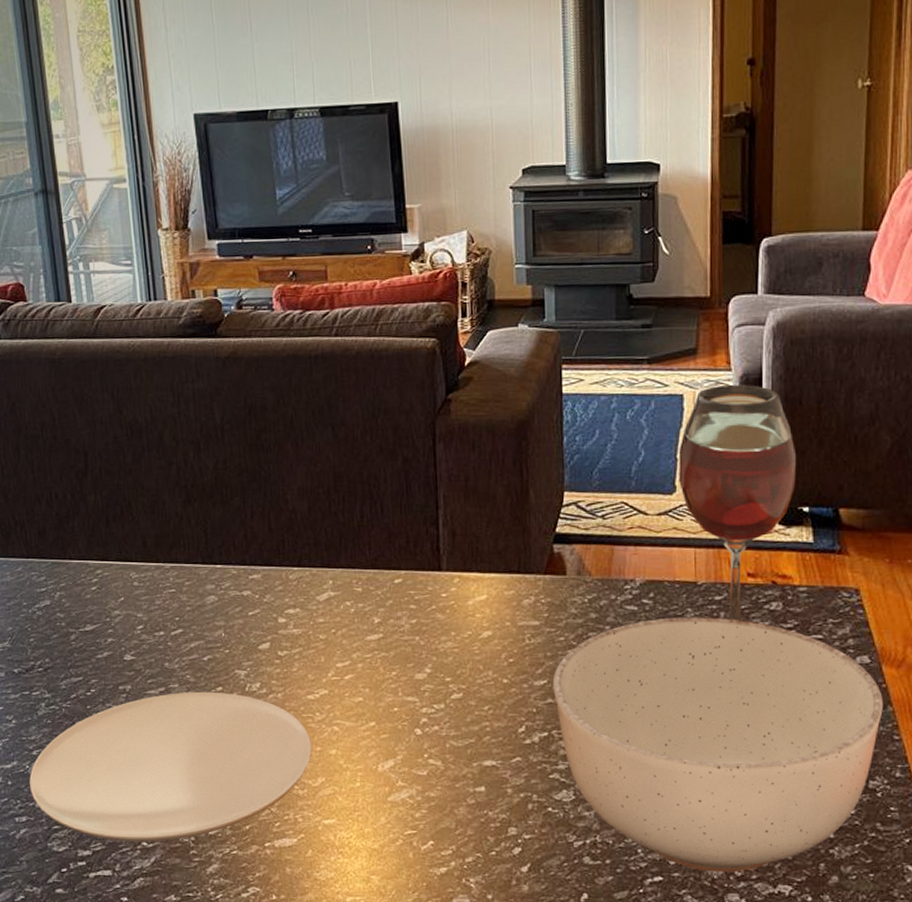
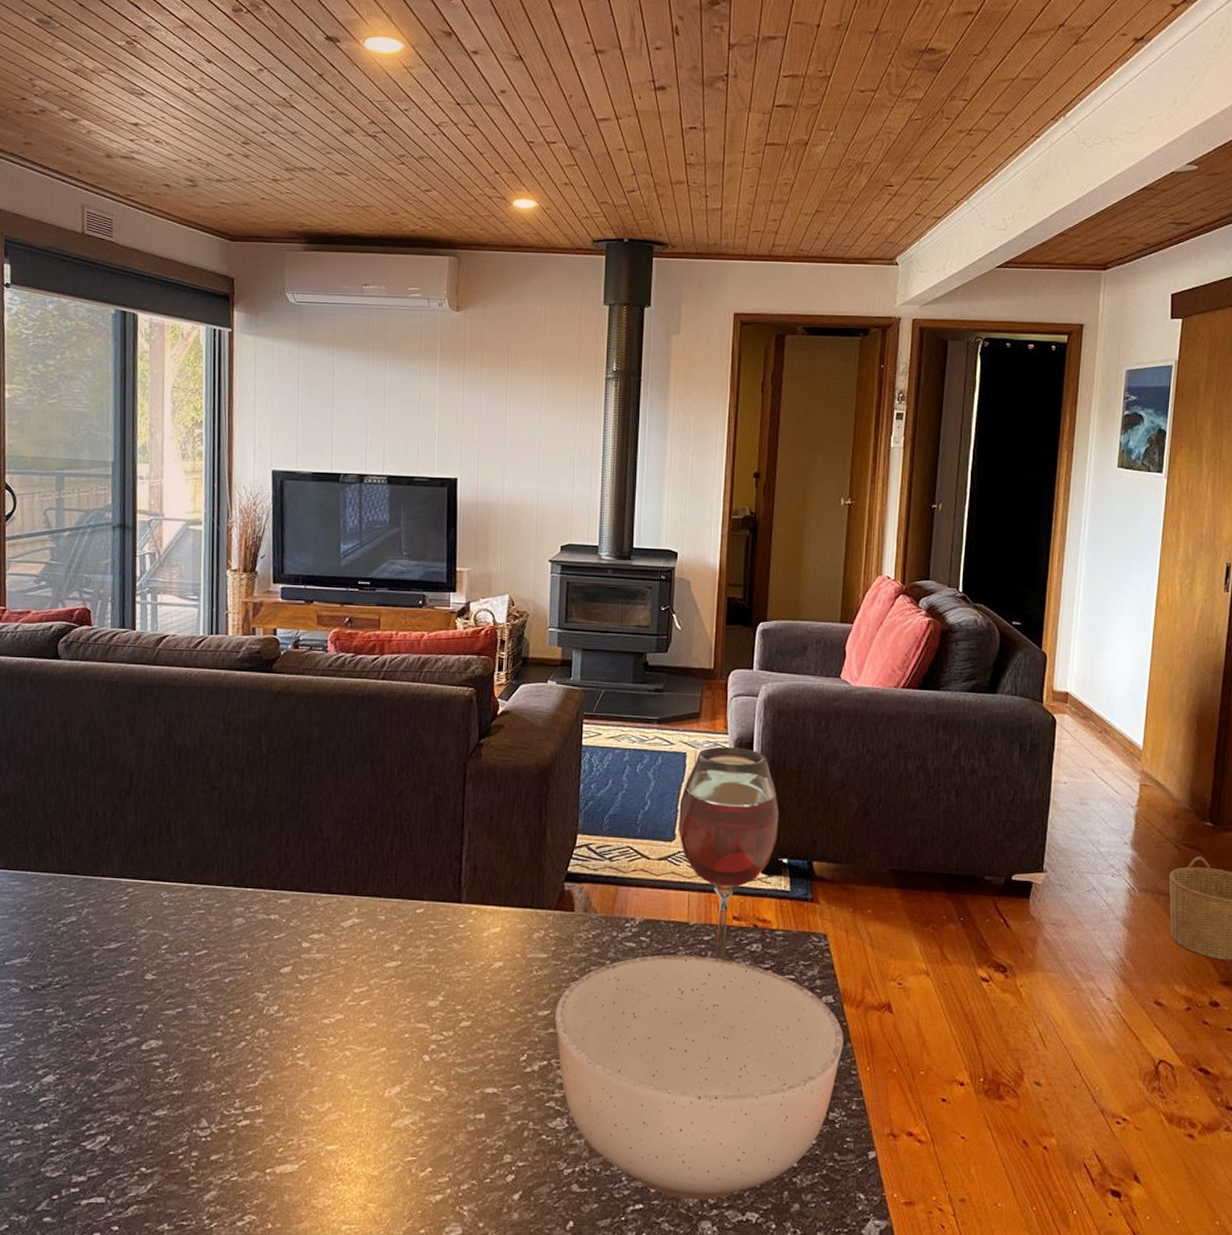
plate: present [29,691,312,842] -> none [29,1013,322,1168]

